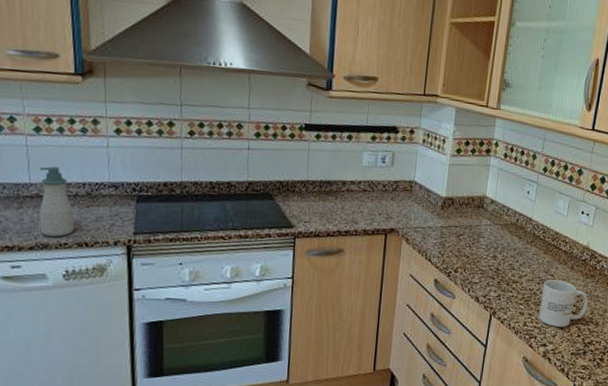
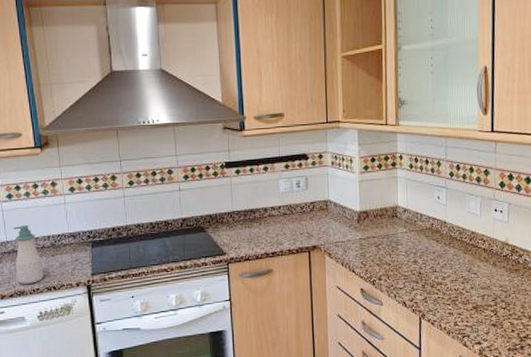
mug: present [539,279,589,327] -> none [467,278,517,324]

